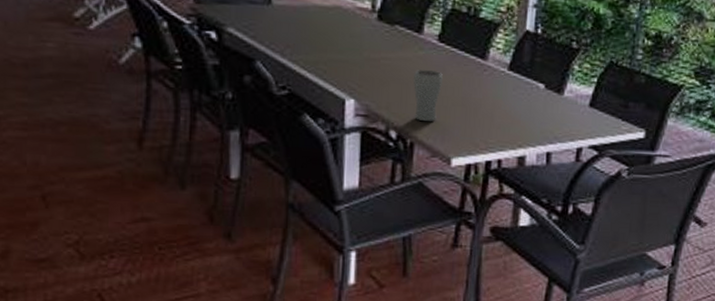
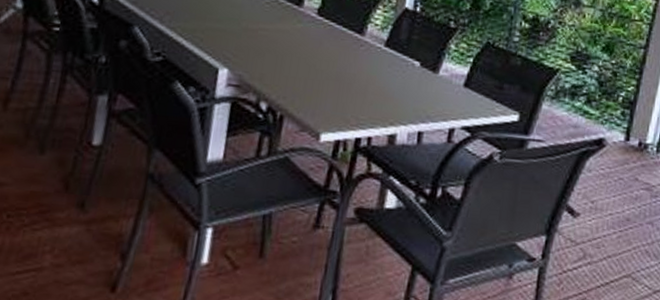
drinking glass: present [413,70,443,121] -> none [287,42,319,95]

